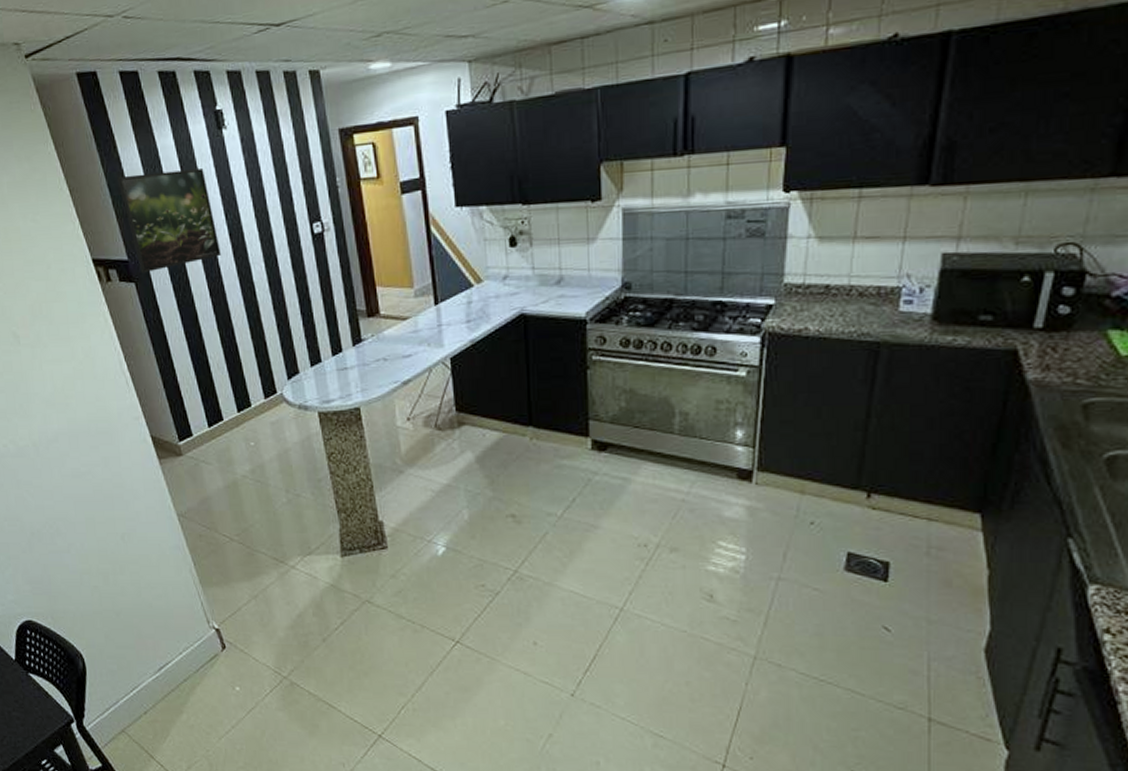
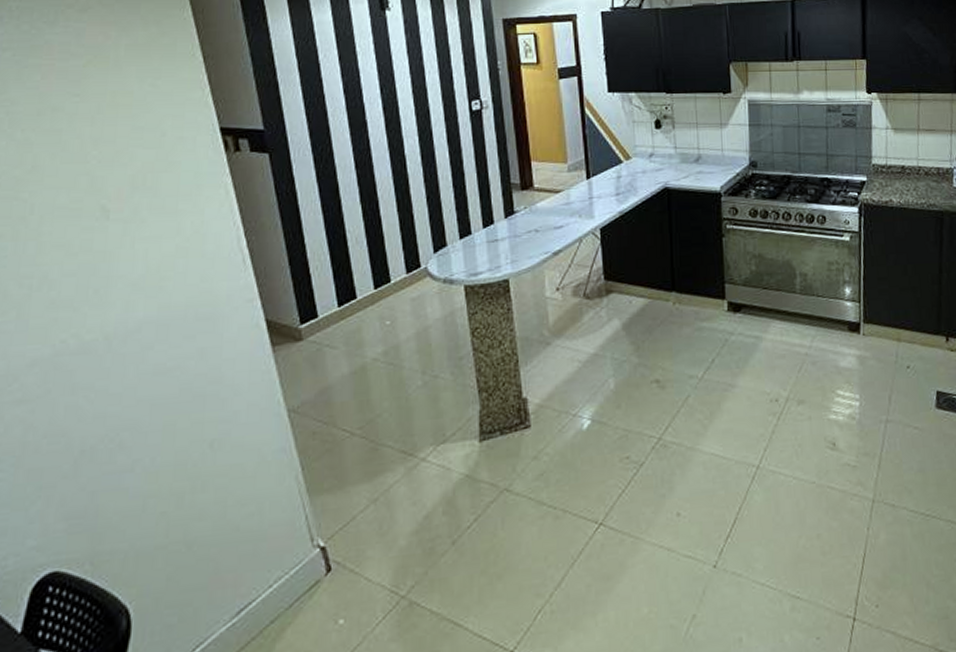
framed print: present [117,168,221,273] -> none [263,45,372,144]

